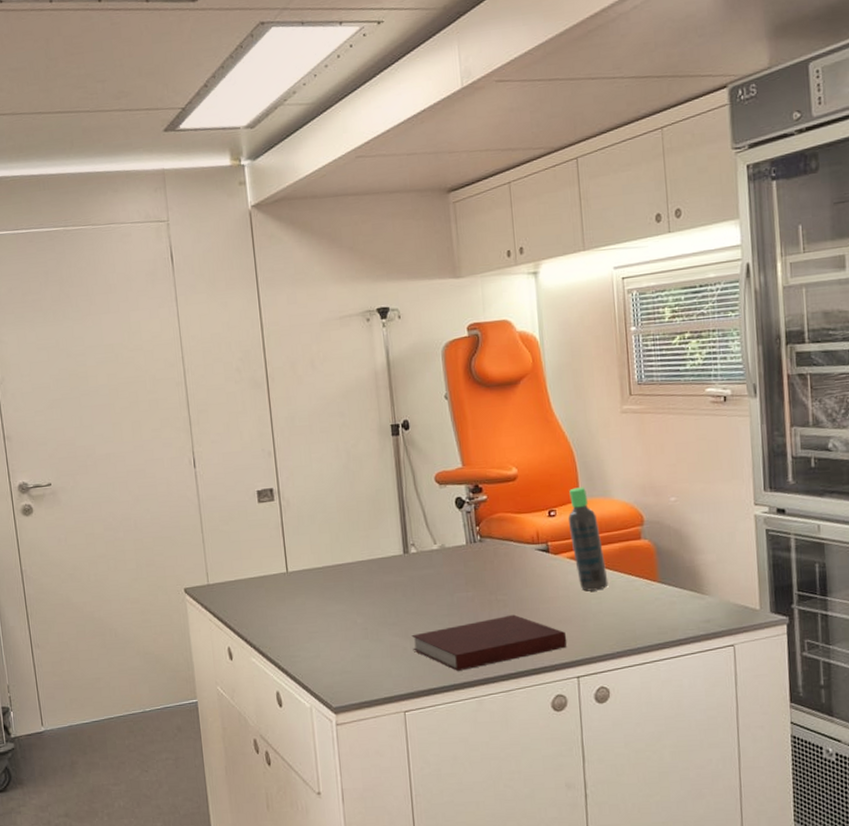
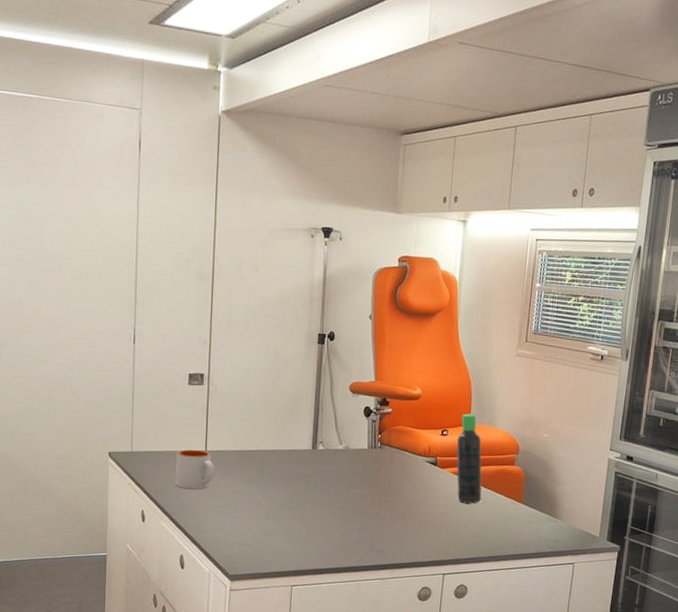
mug: none [256,572,301,618] -> present [175,449,216,490]
notebook: present [411,614,567,671] -> none [307,514,440,557]

